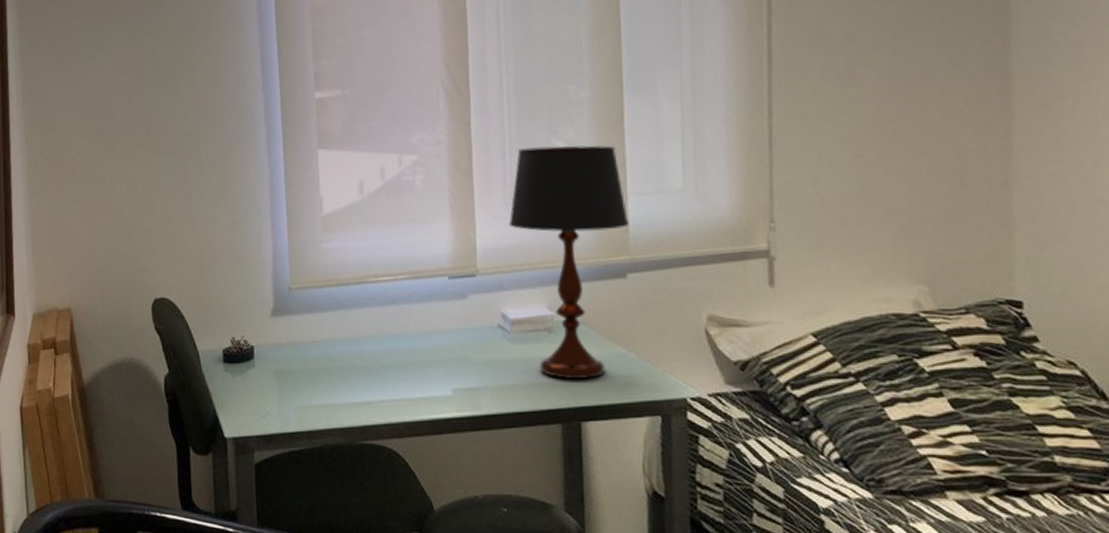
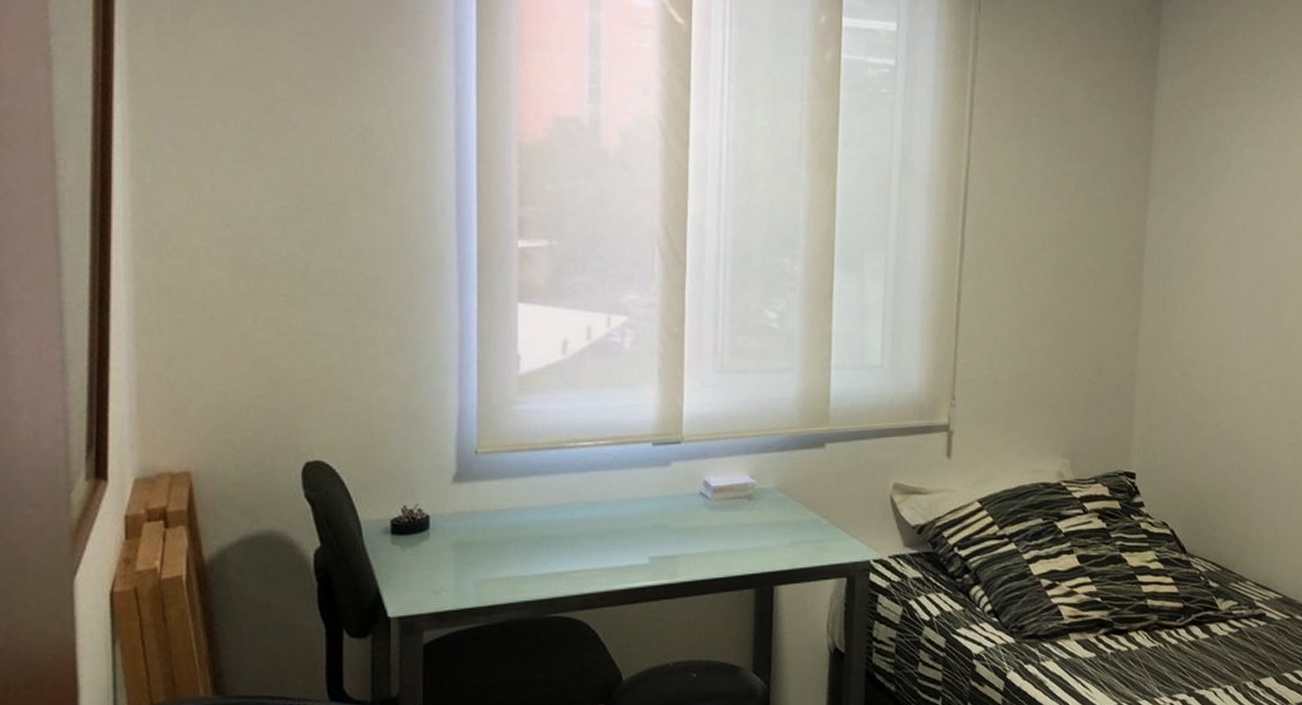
table lamp: present [509,145,630,380] -> none [717,317,831,546]

